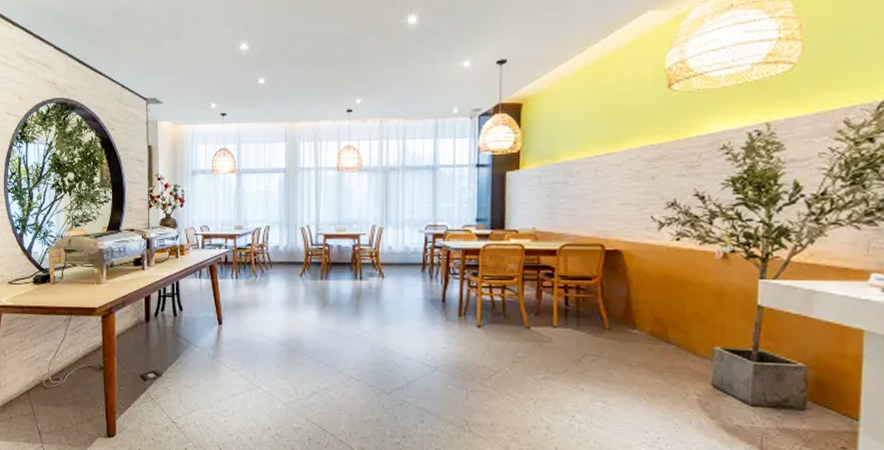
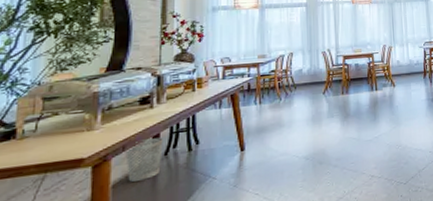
wastebasket: none [125,299,153,336] -> present [125,137,163,182]

